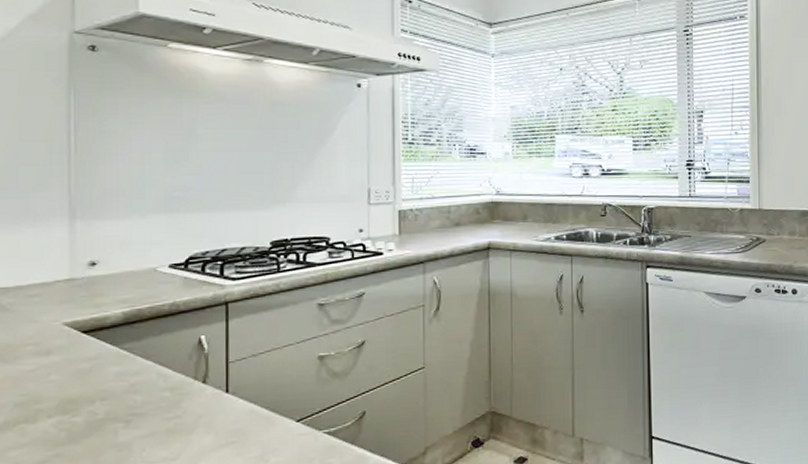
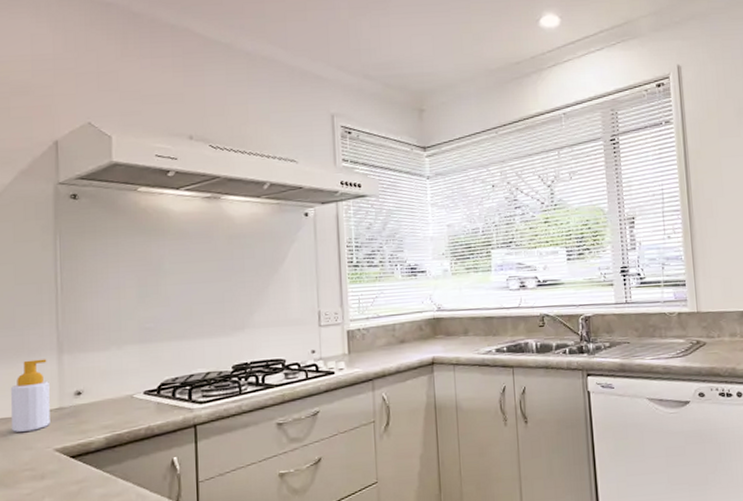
soap bottle: none [13,225,59,303] -> present [11,359,50,432]

